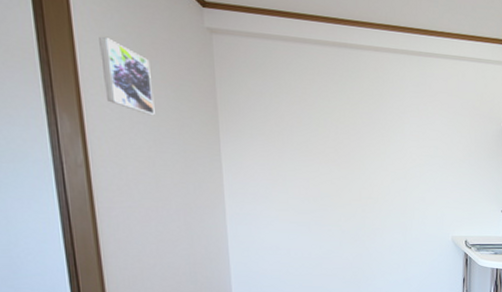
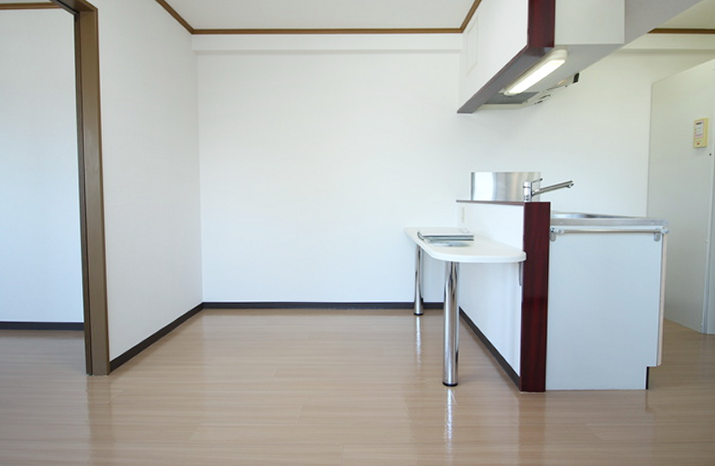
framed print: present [99,37,155,116] -> none [116,68,151,128]

